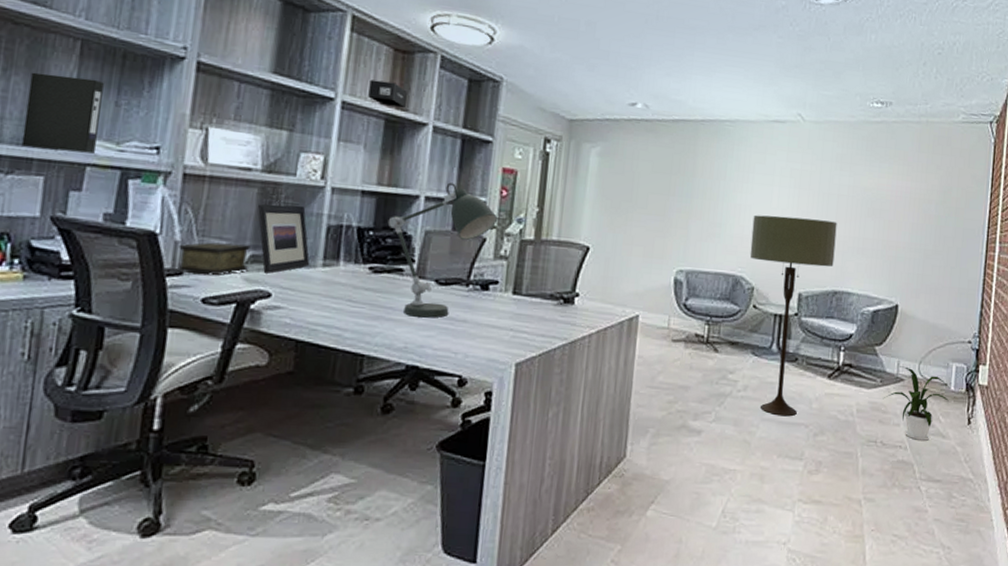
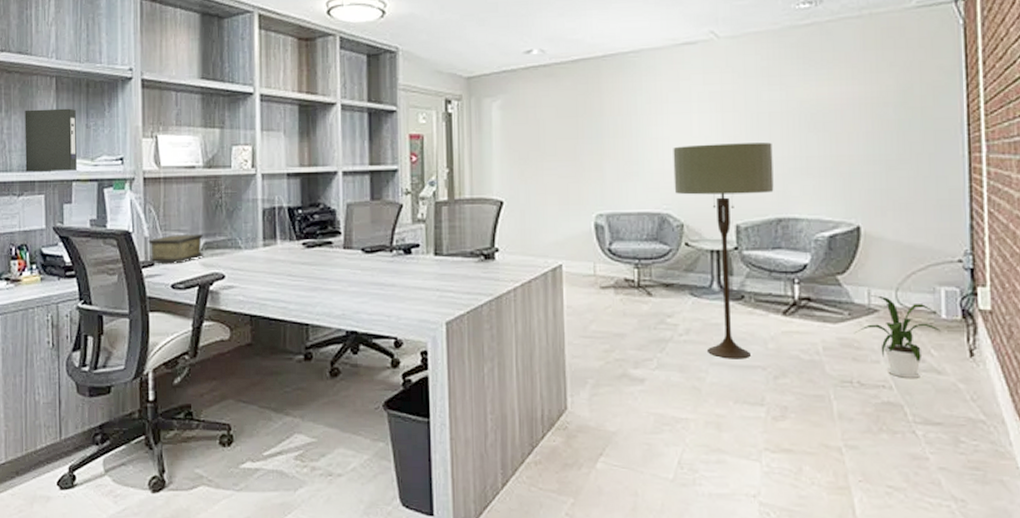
picture frame: present [258,204,310,273] -> none [205,195,253,257]
box: present [368,79,407,109] -> none [281,69,314,93]
desk lamp: present [387,182,498,318] -> none [313,155,411,285]

